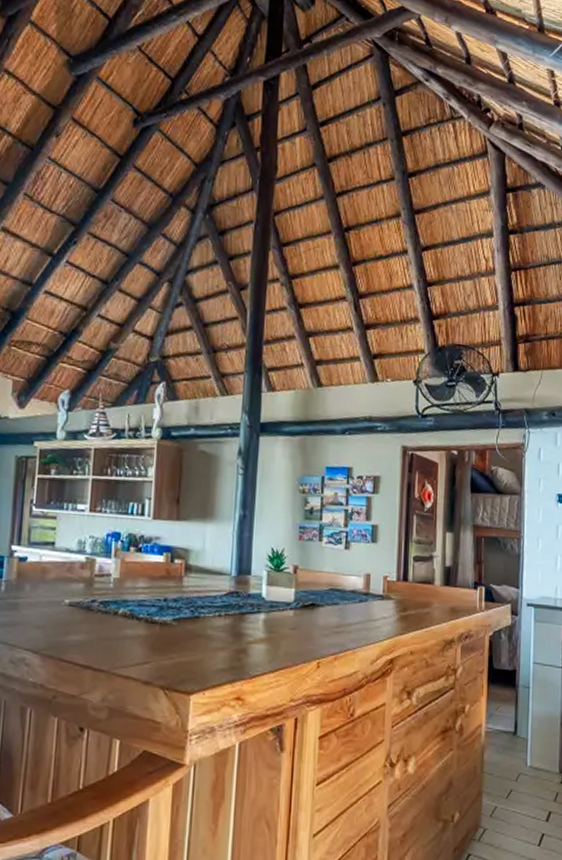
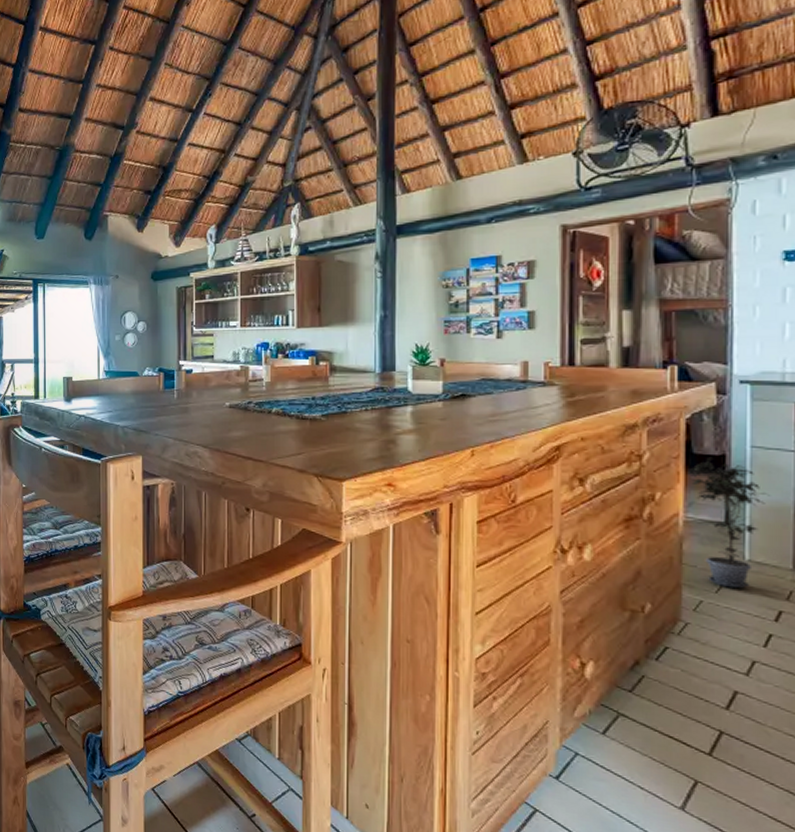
potted plant: none [489,671,545,793] -> present [687,456,769,589]

